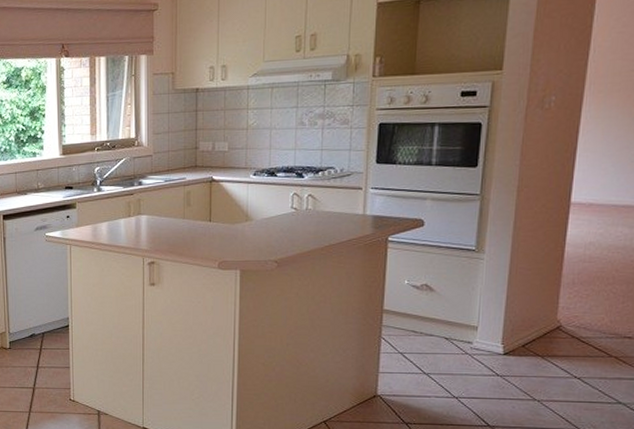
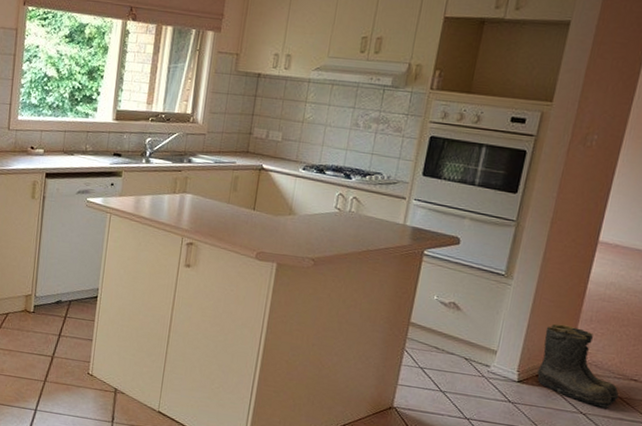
boots: none [523,291,614,369] -> present [537,323,619,408]

